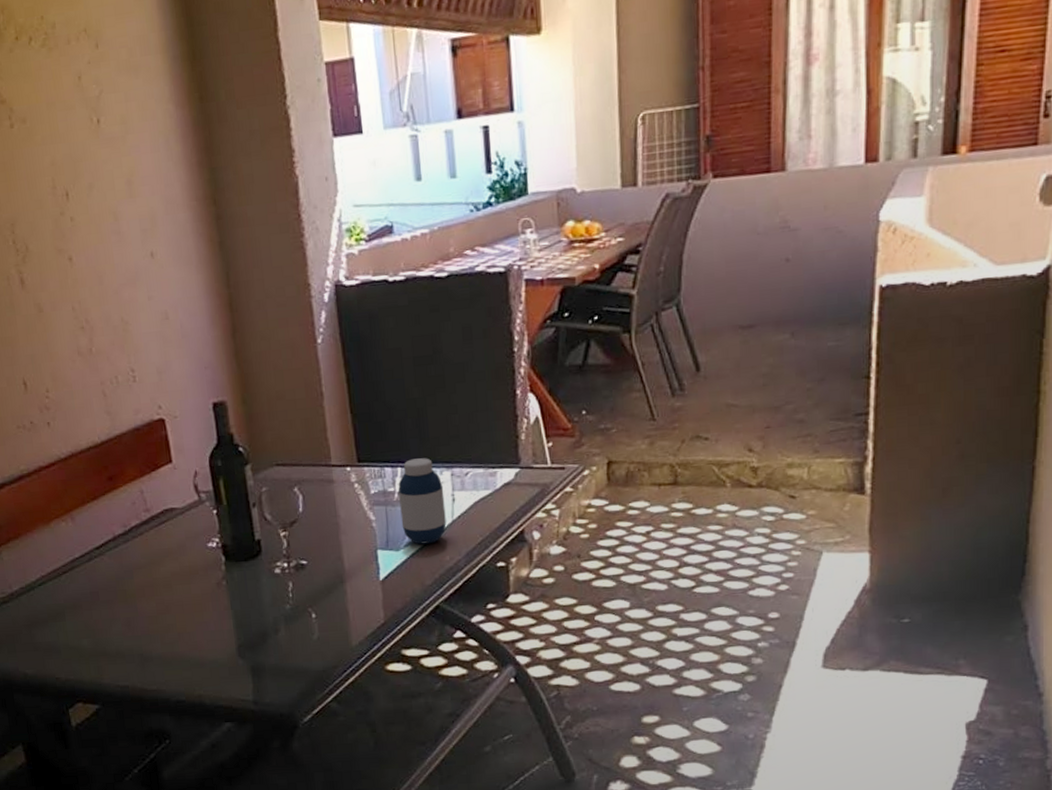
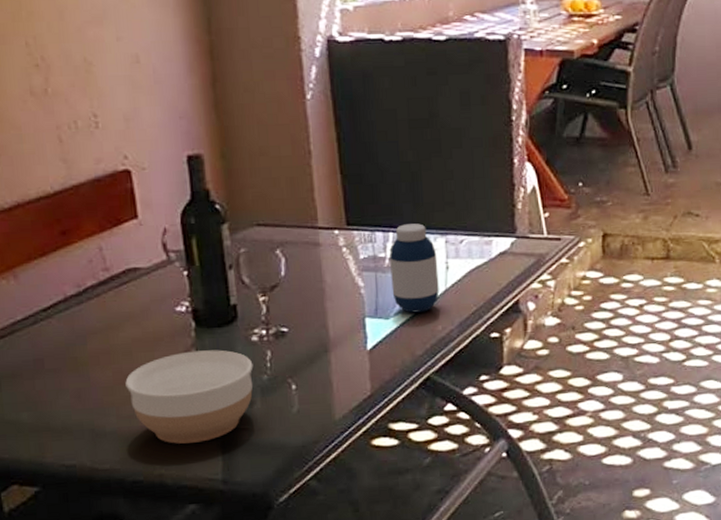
bowl: none [167,581,278,668] -> present [125,349,253,444]

